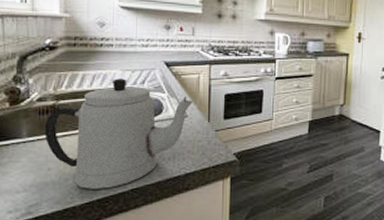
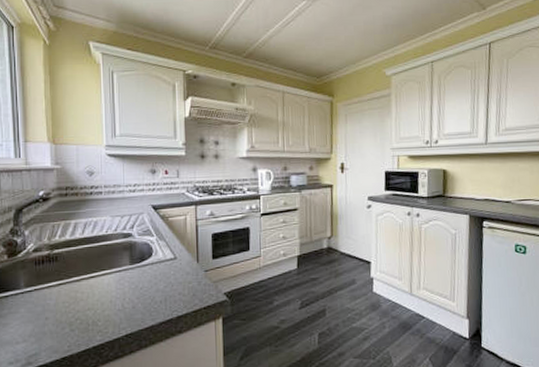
teapot: present [44,78,193,189] -> none [41,224,181,337]

